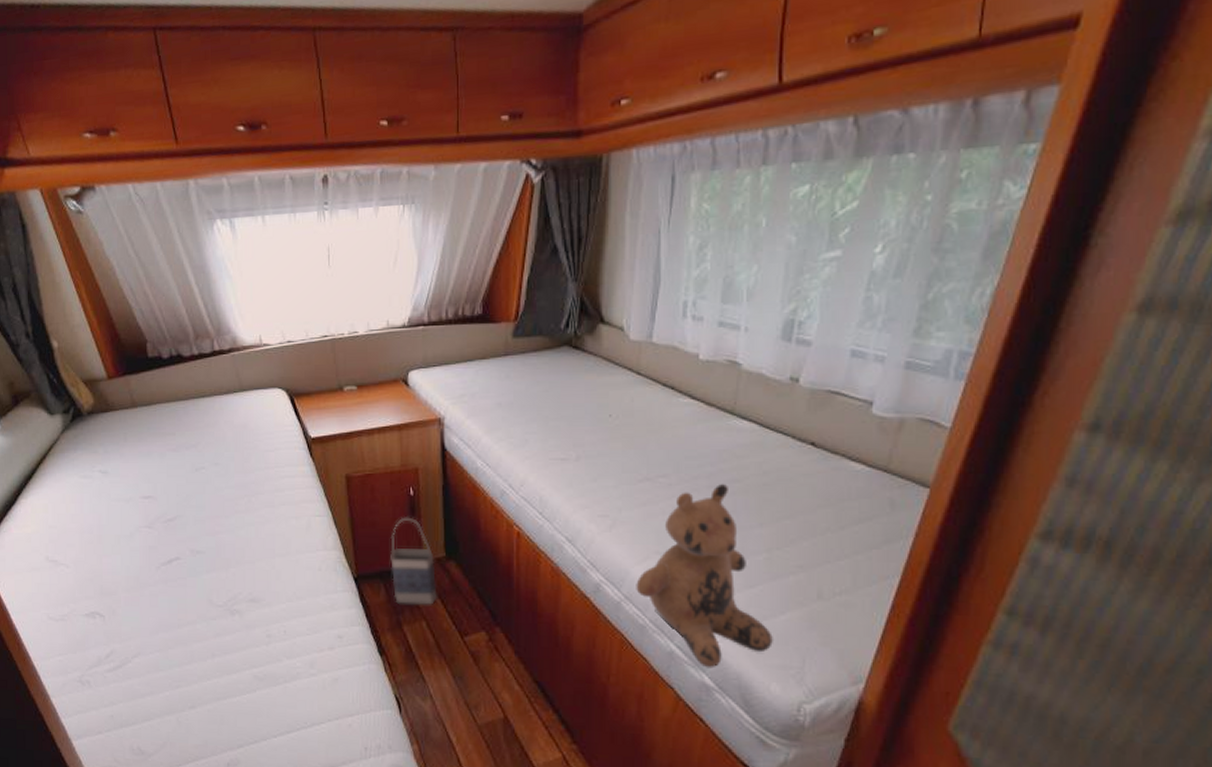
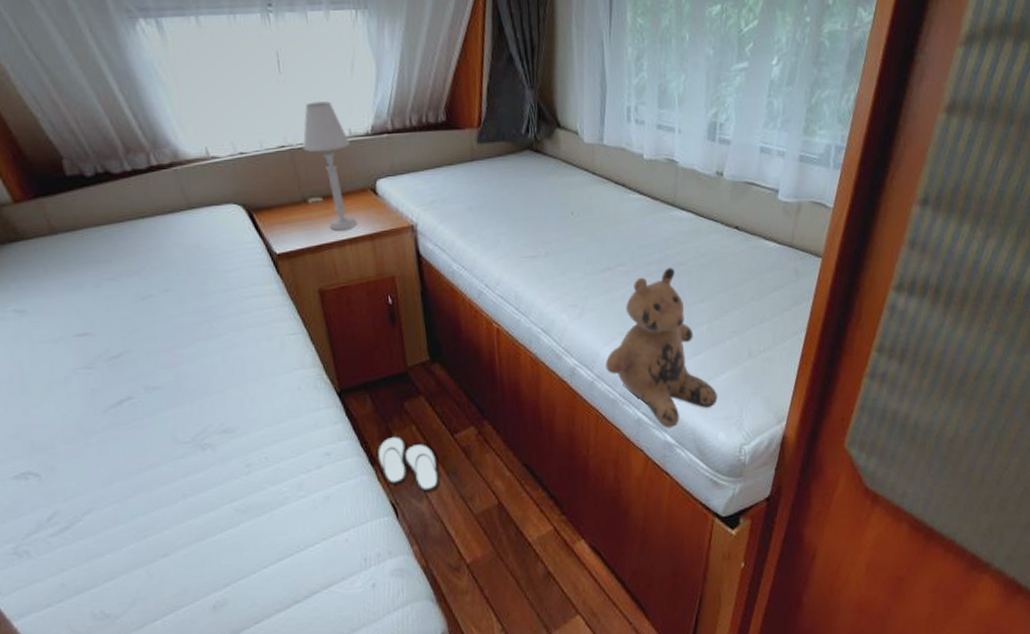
table lamp: none [343,294,388,420] -> present [303,101,357,231]
slippers: none [386,629,445,692] -> present [376,435,440,492]
bag: present [390,517,437,605] -> none [372,325,425,412]

